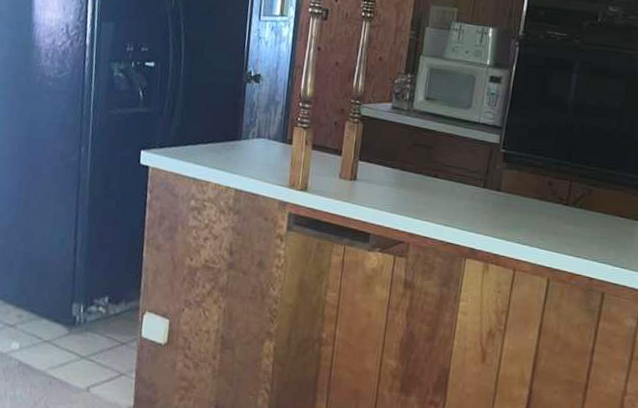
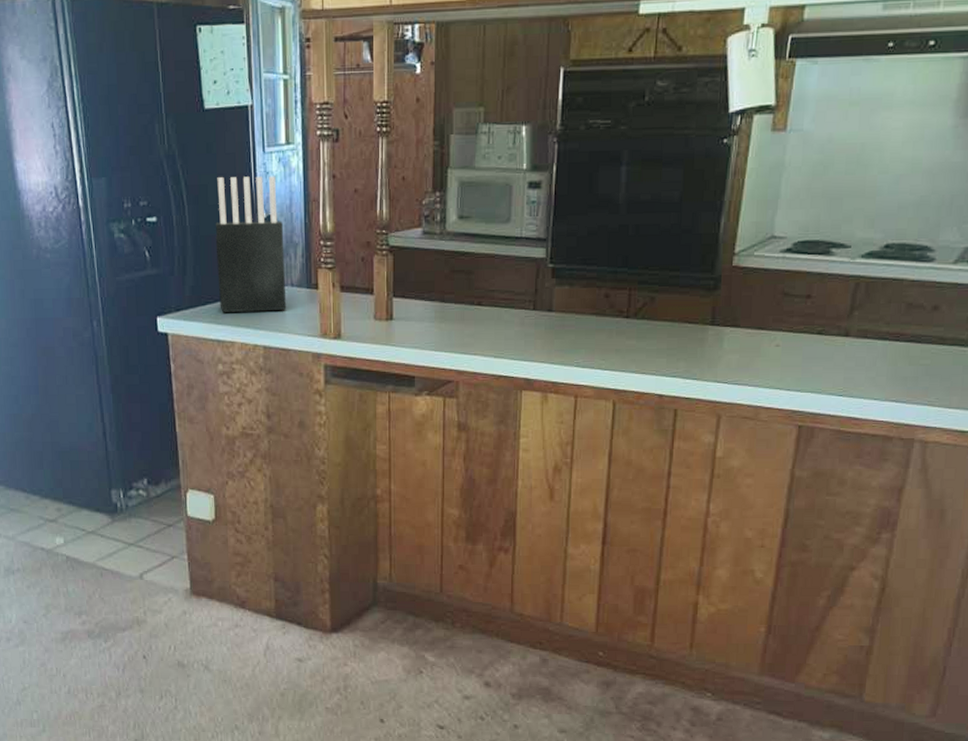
knife block: none [200,36,268,160] -> present [215,176,287,314]

